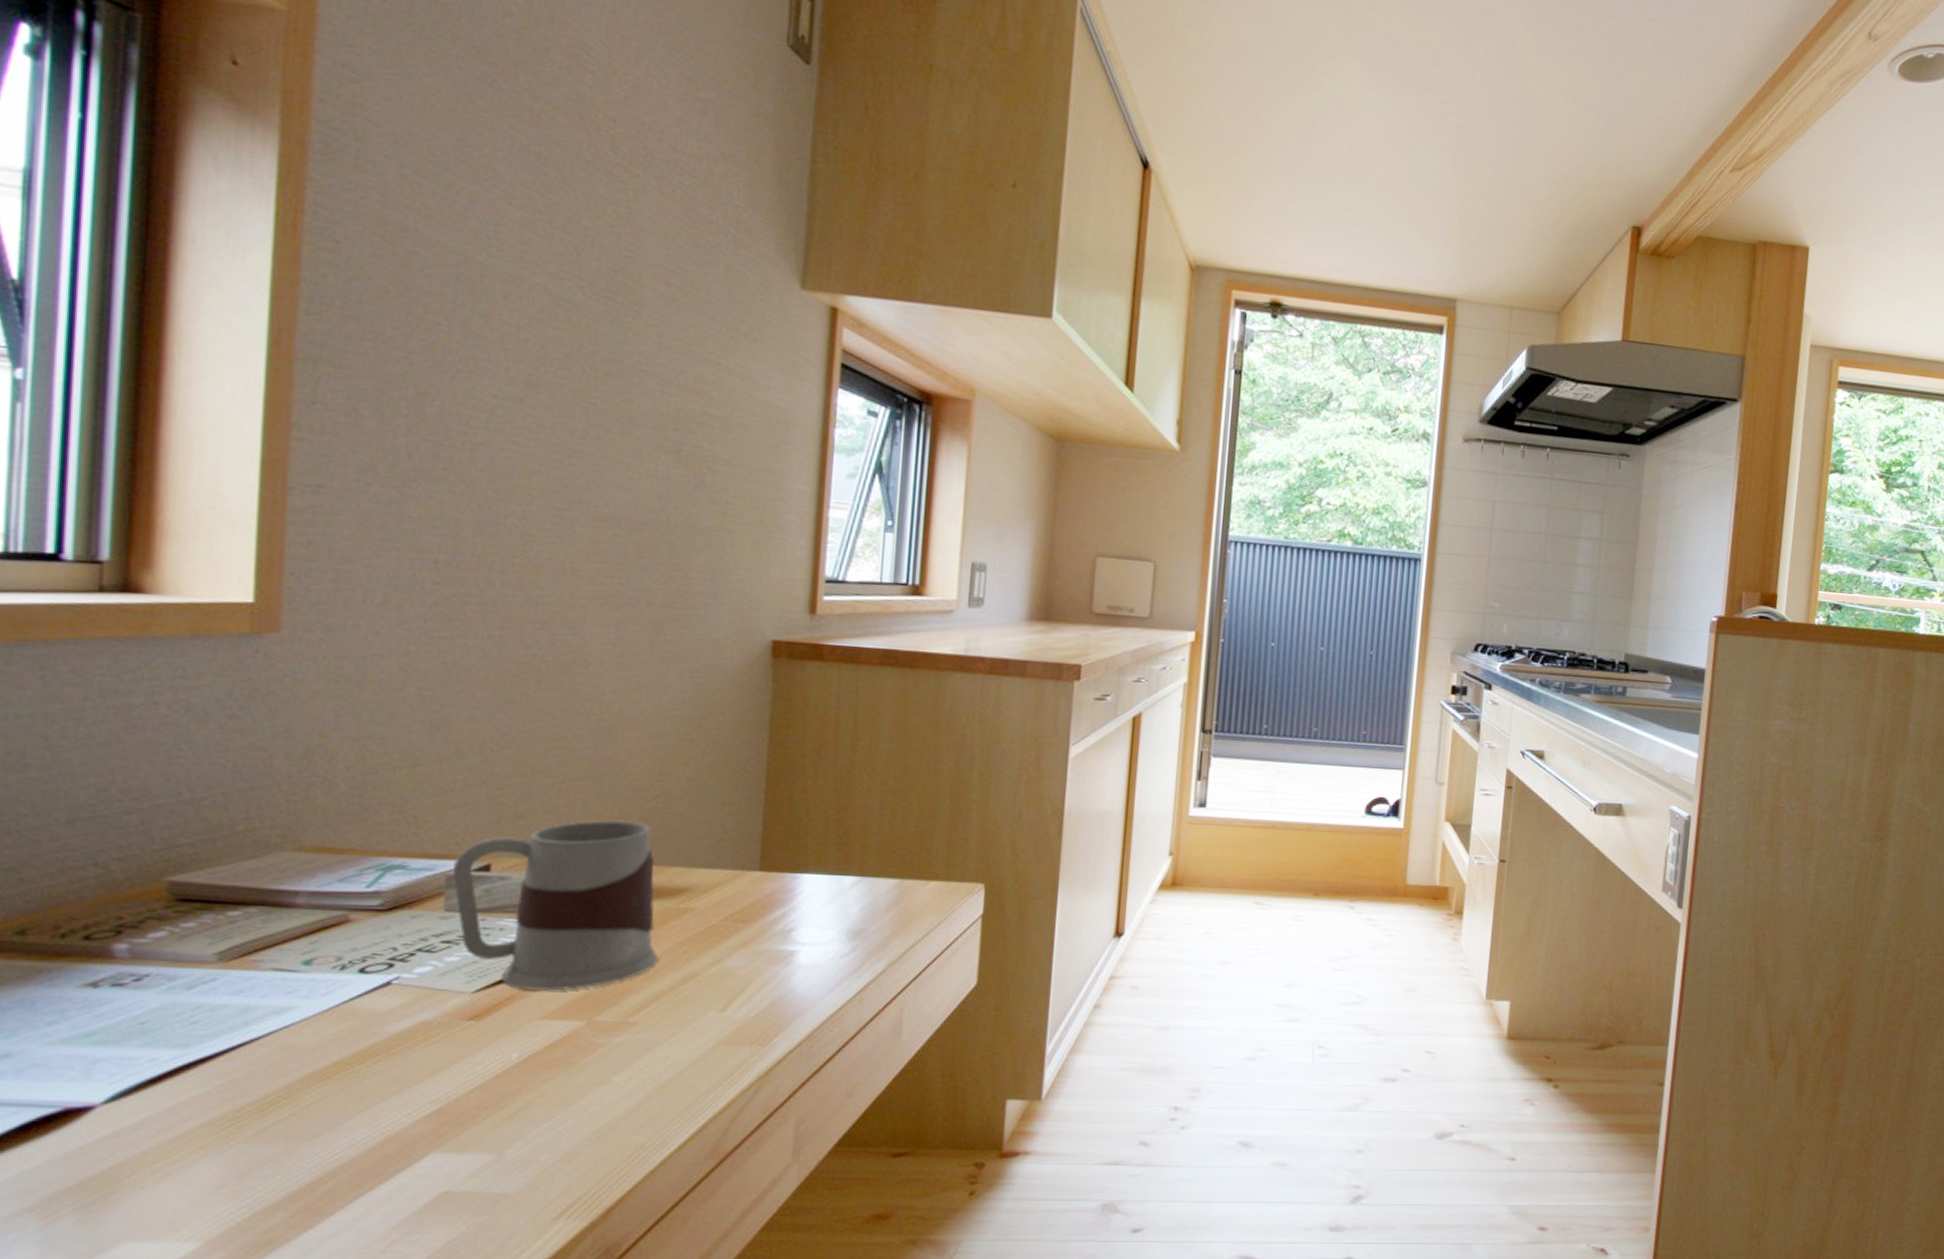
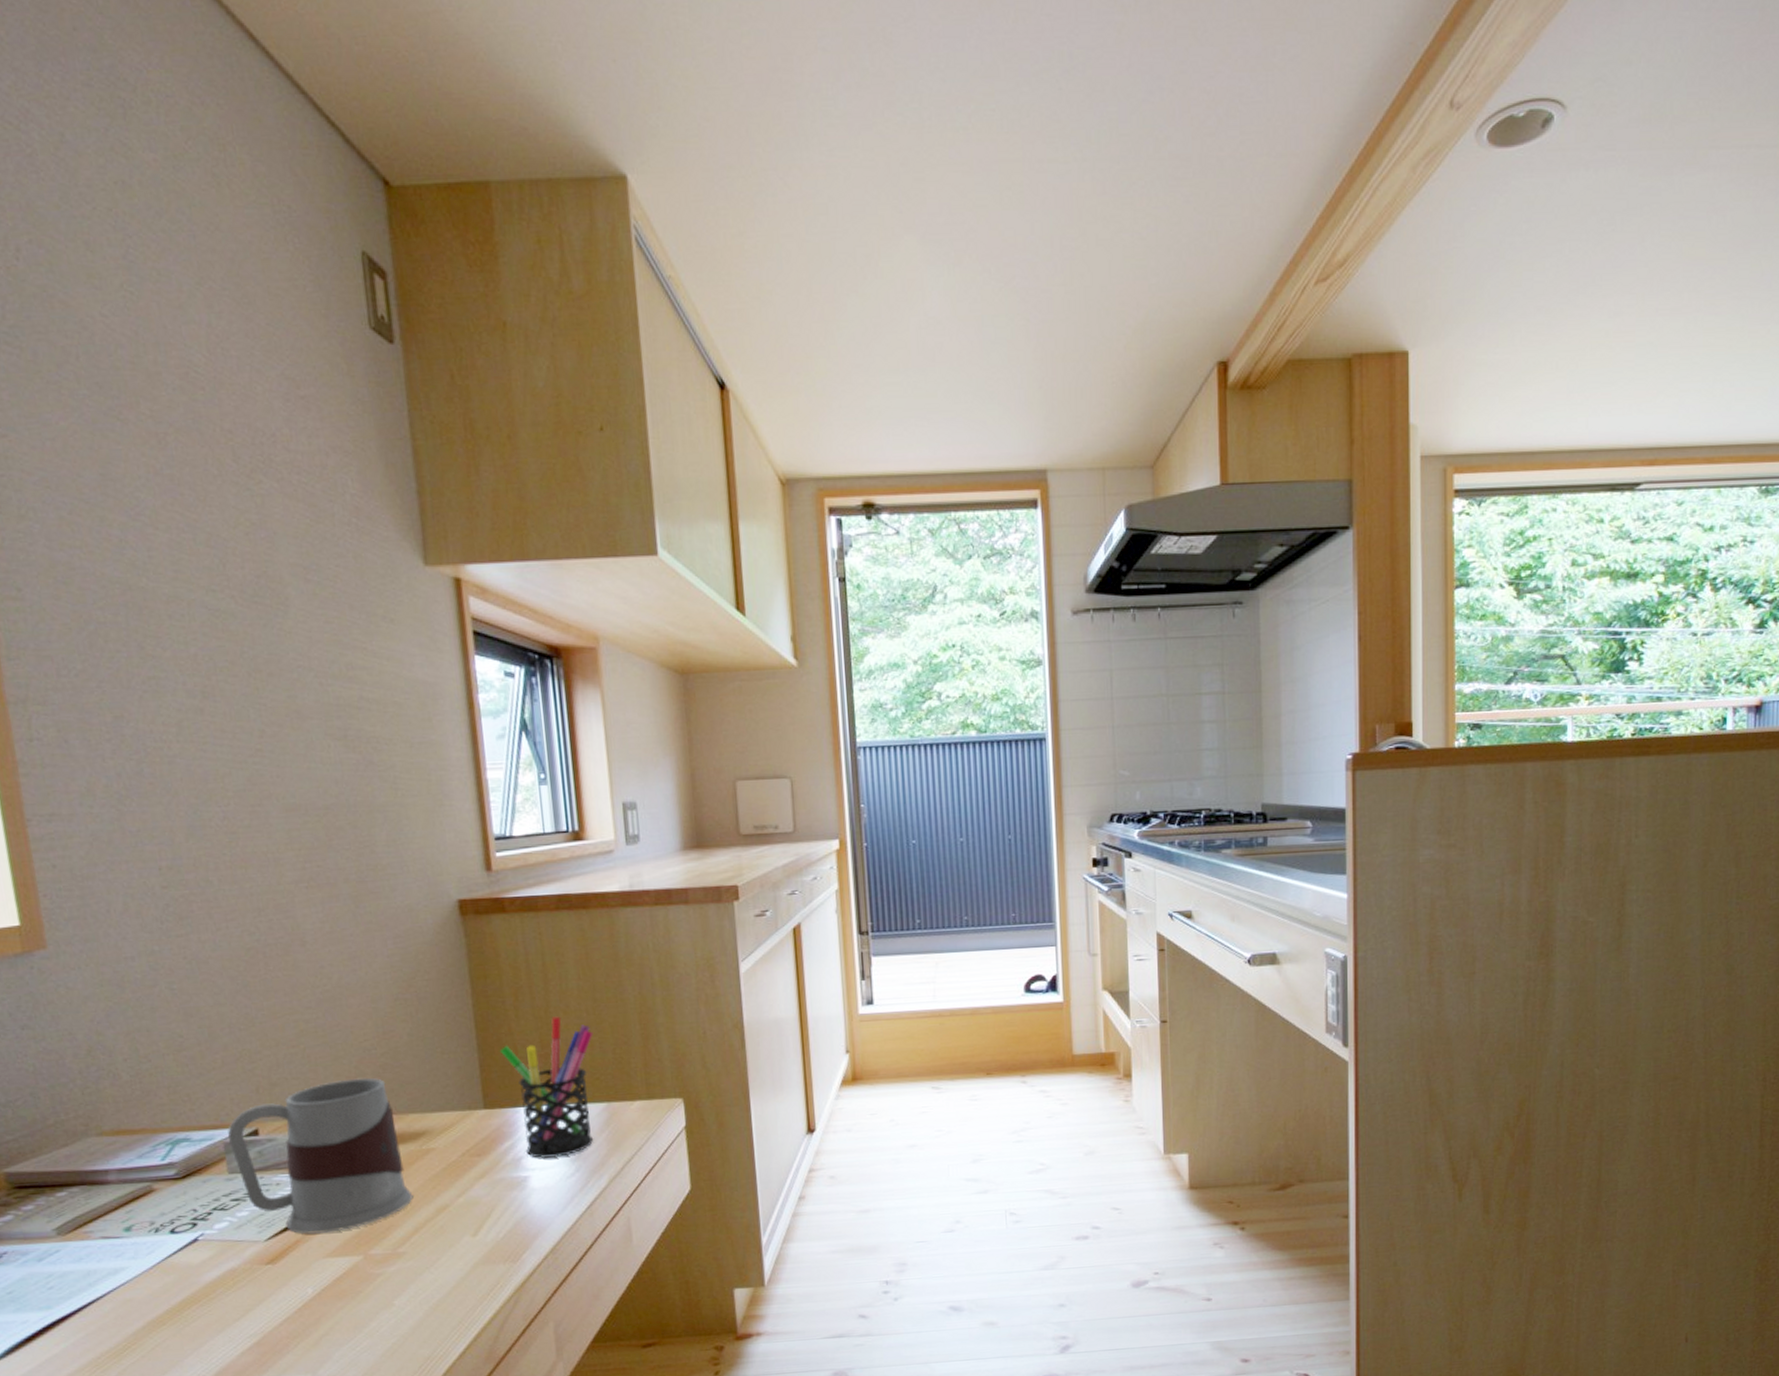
pen holder: none [788,779,898,934] -> present [499,1016,594,1158]

